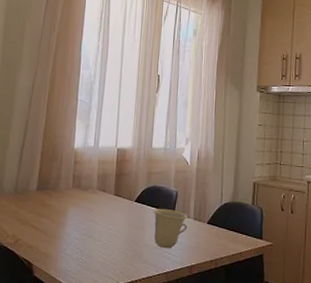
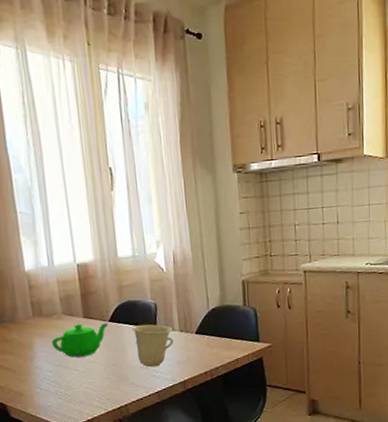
teapot: none [83,199,134,230] -> present [52,323,109,358]

